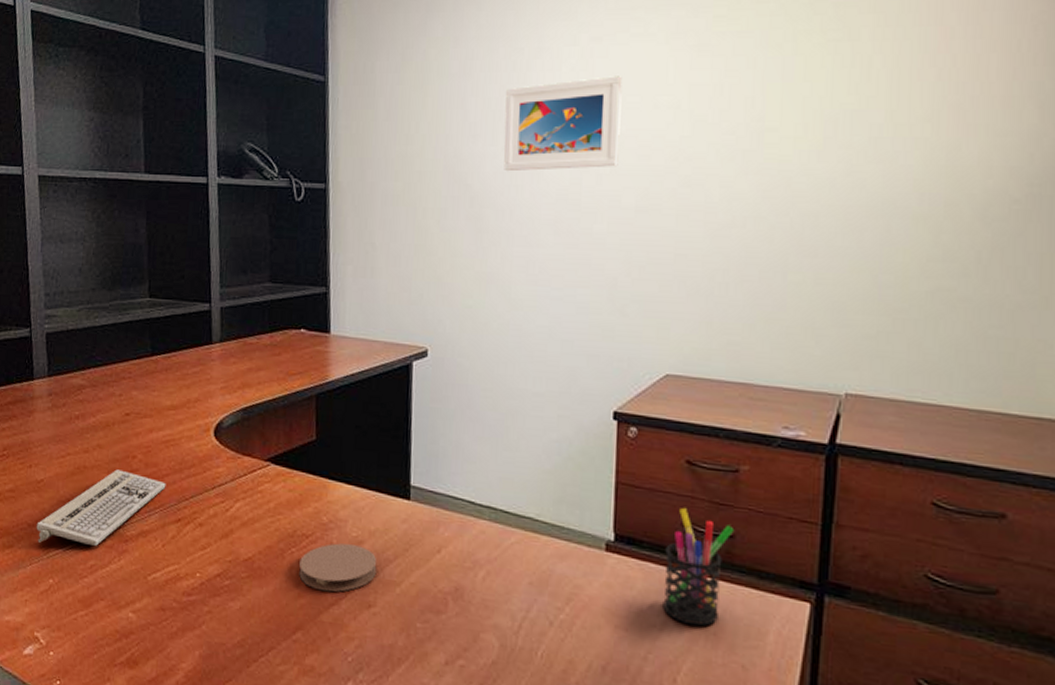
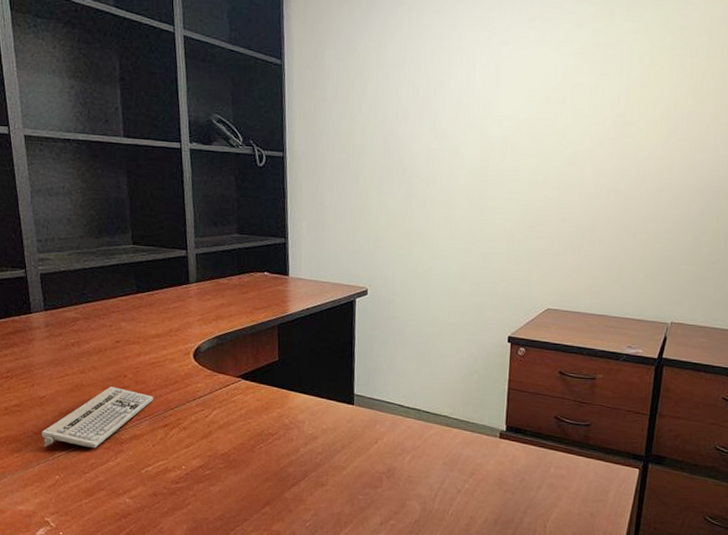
coaster: present [299,543,377,592] -> none [266,439,328,476]
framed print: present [504,76,623,172] -> none [429,74,523,149]
pen holder: present [663,508,735,626] -> none [539,406,591,489]

